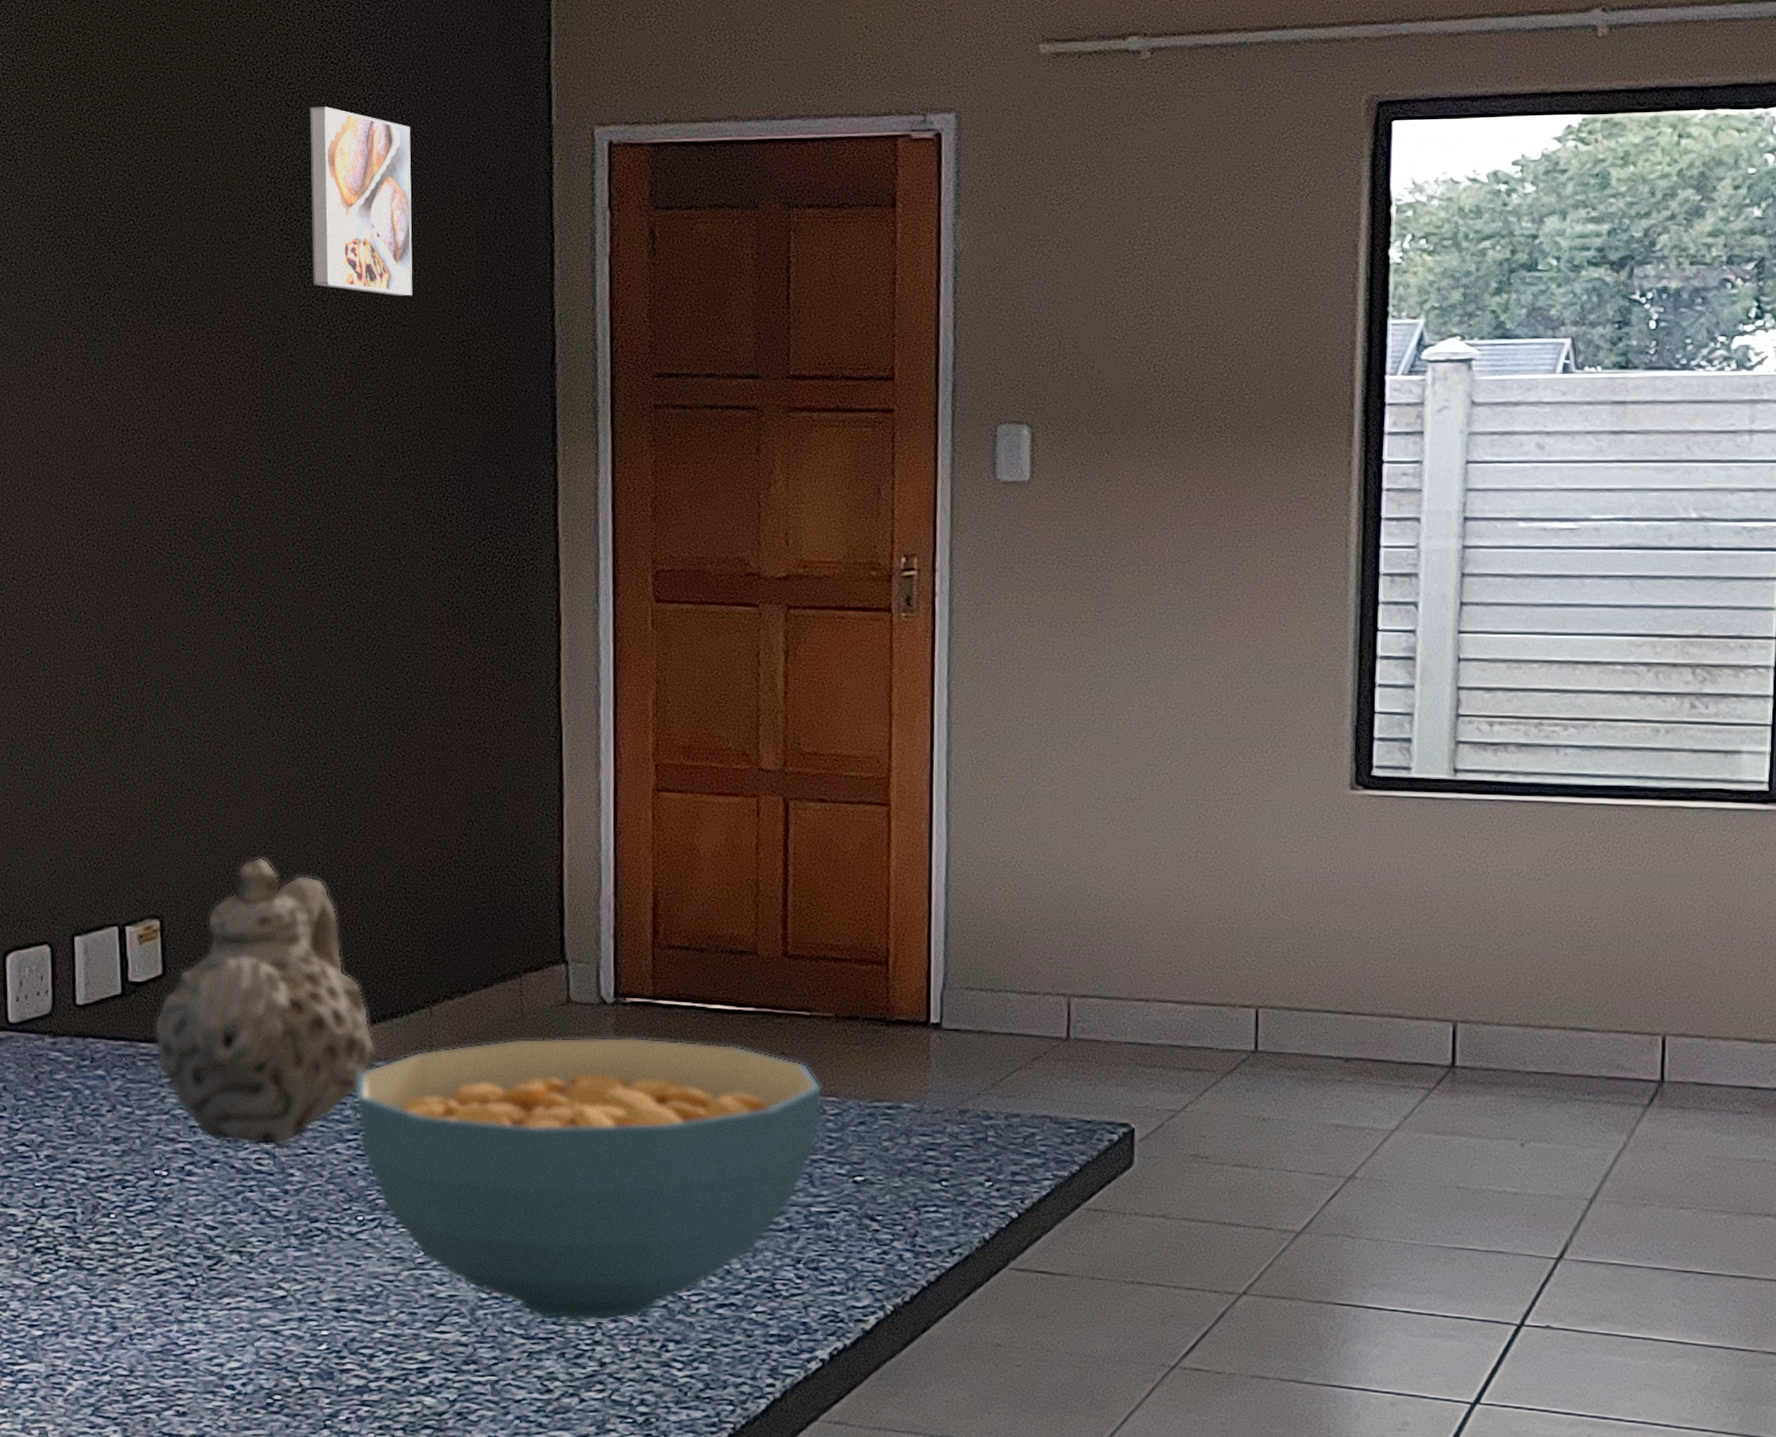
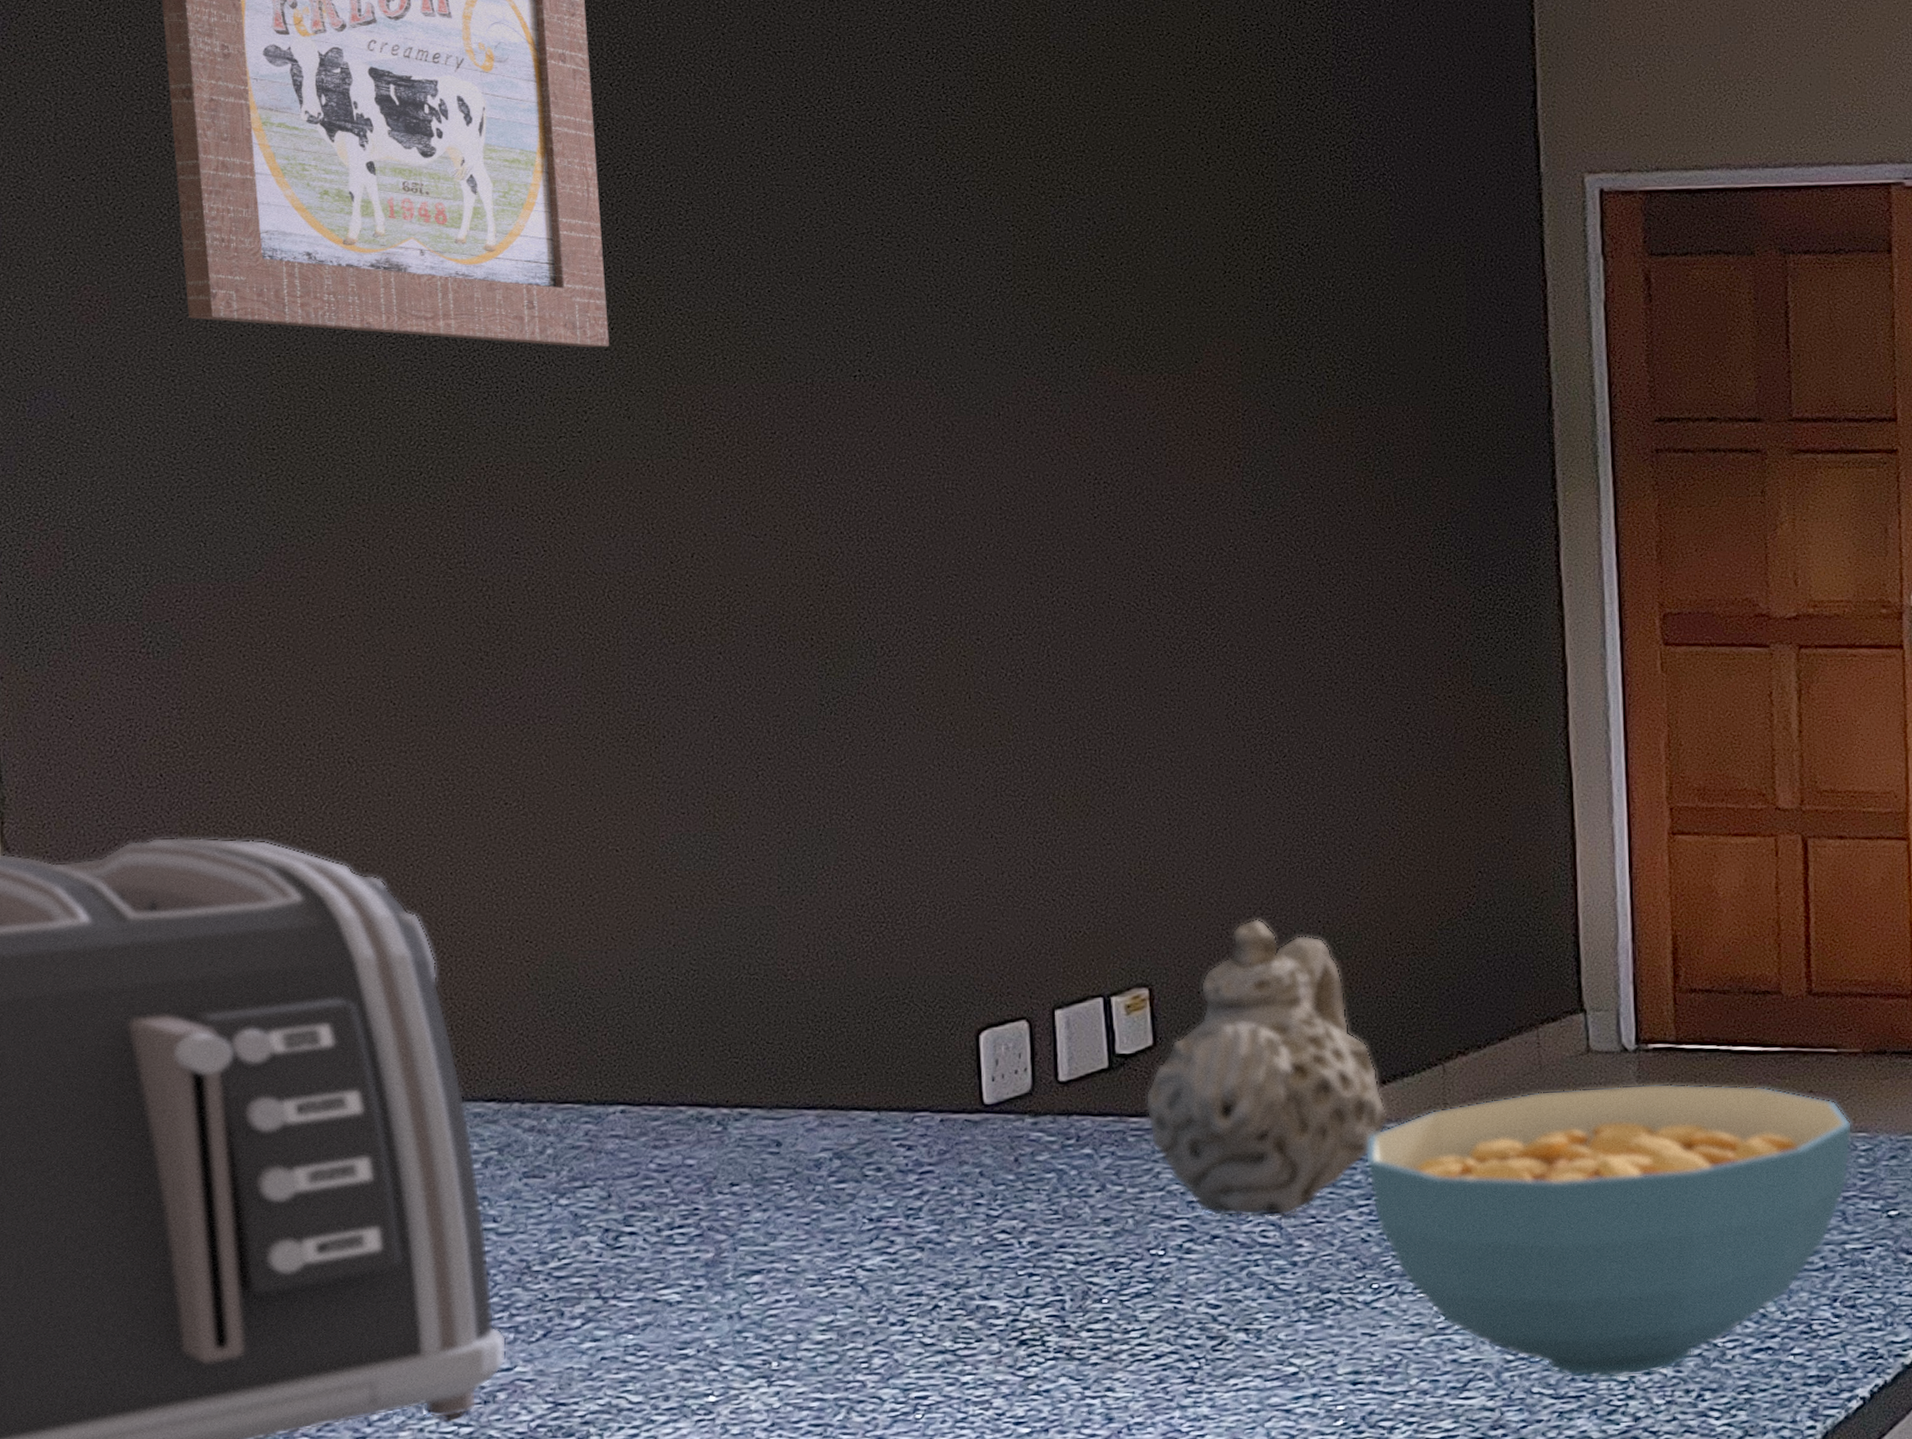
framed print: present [310,106,413,296] -> none [1286,154,1401,344]

